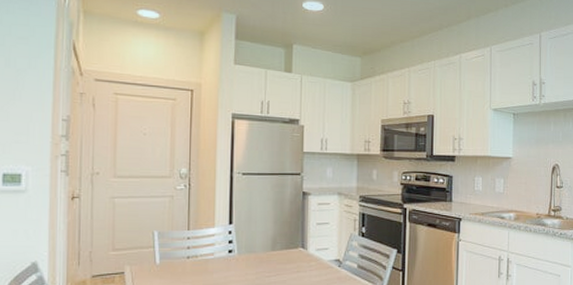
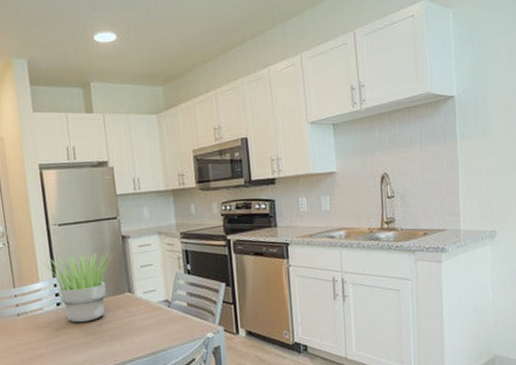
potted plant: none [220,204,292,273] -> present [42,252,113,323]

